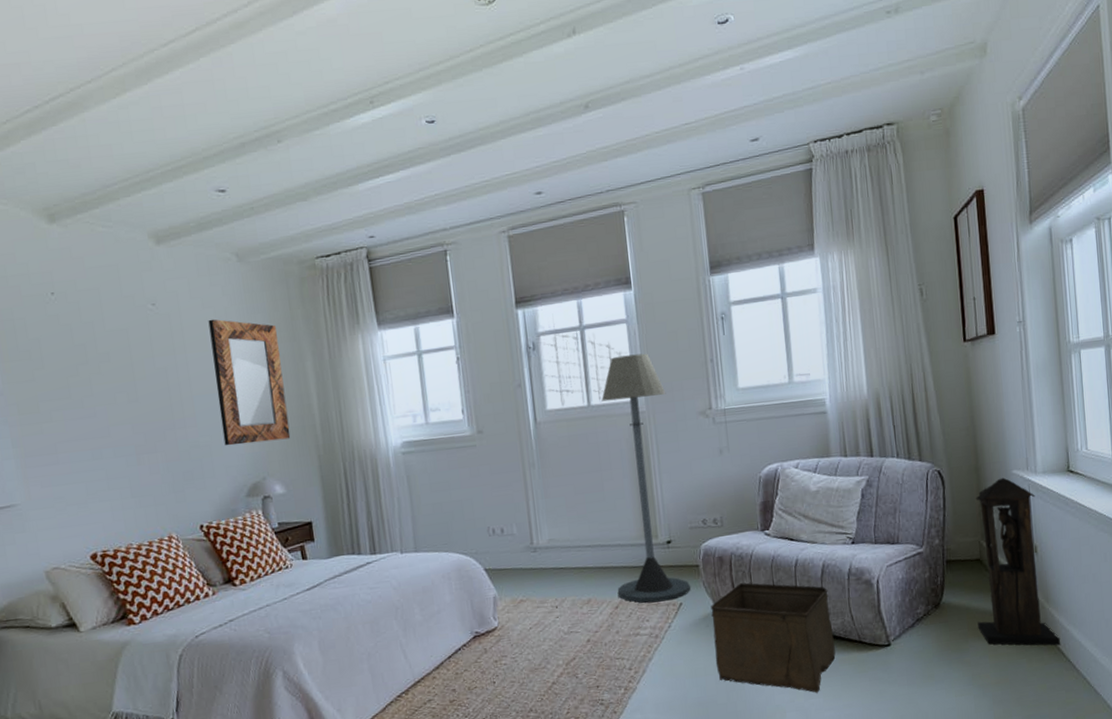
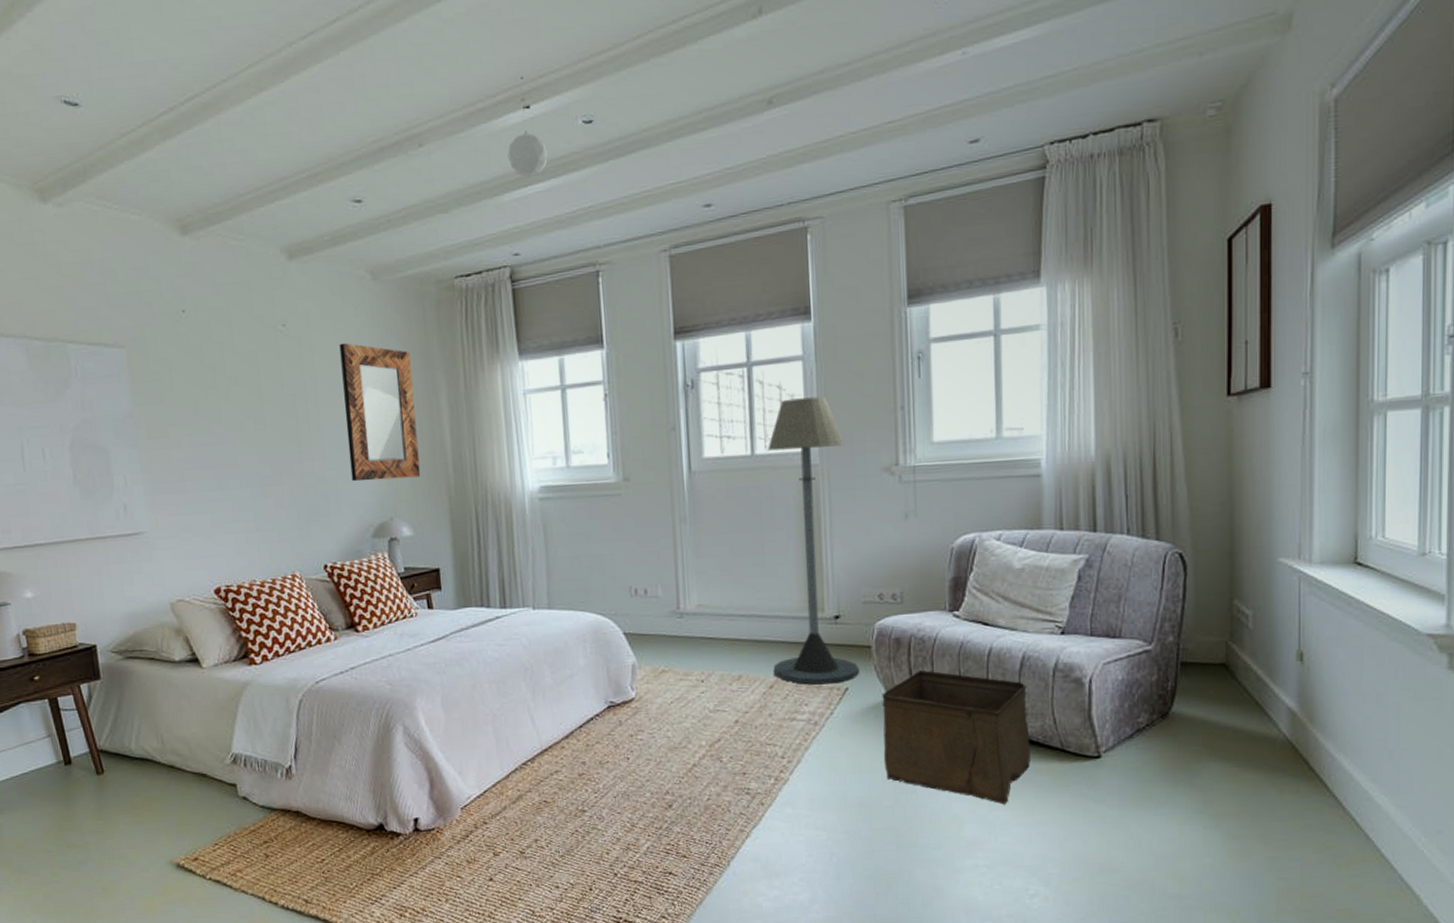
pendant lamp: none [359,82,397,169] -> present [507,76,549,177]
lantern: present [976,477,1061,646] -> none [1216,566,1325,777]

